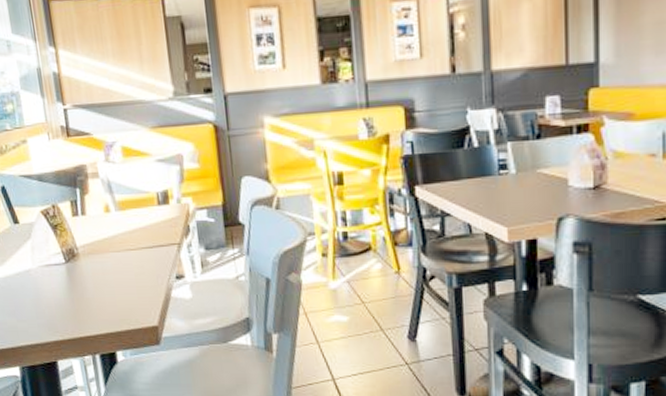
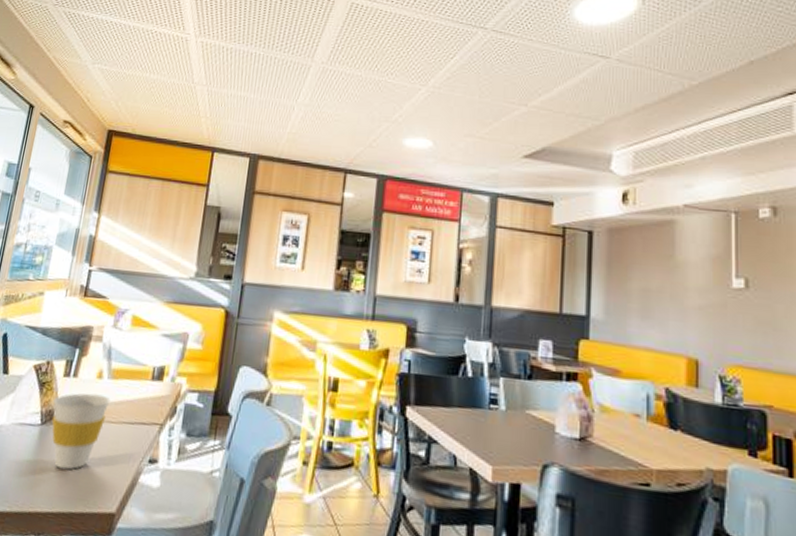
cup: none [70,227,124,297] -> present [52,393,111,470]

